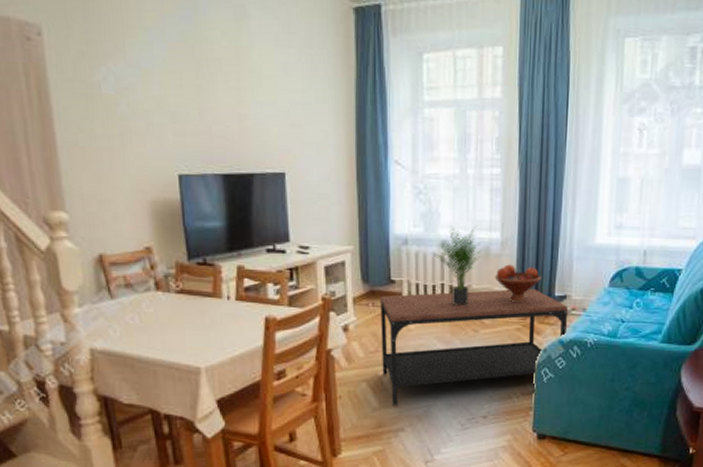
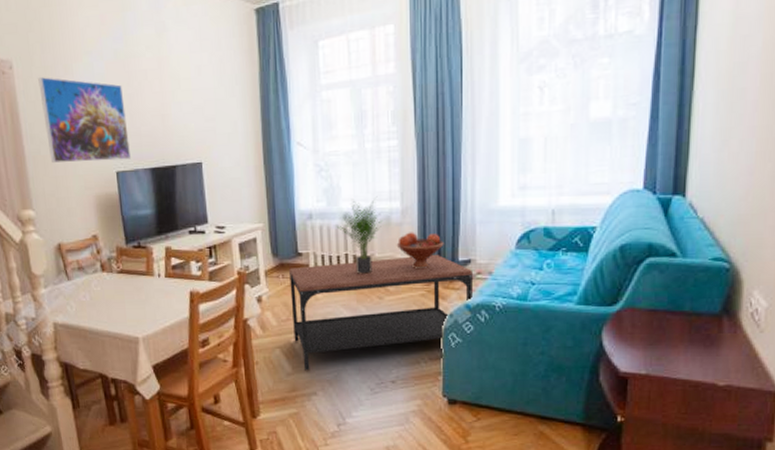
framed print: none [77,51,199,162] -> present [38,77,132,163]

